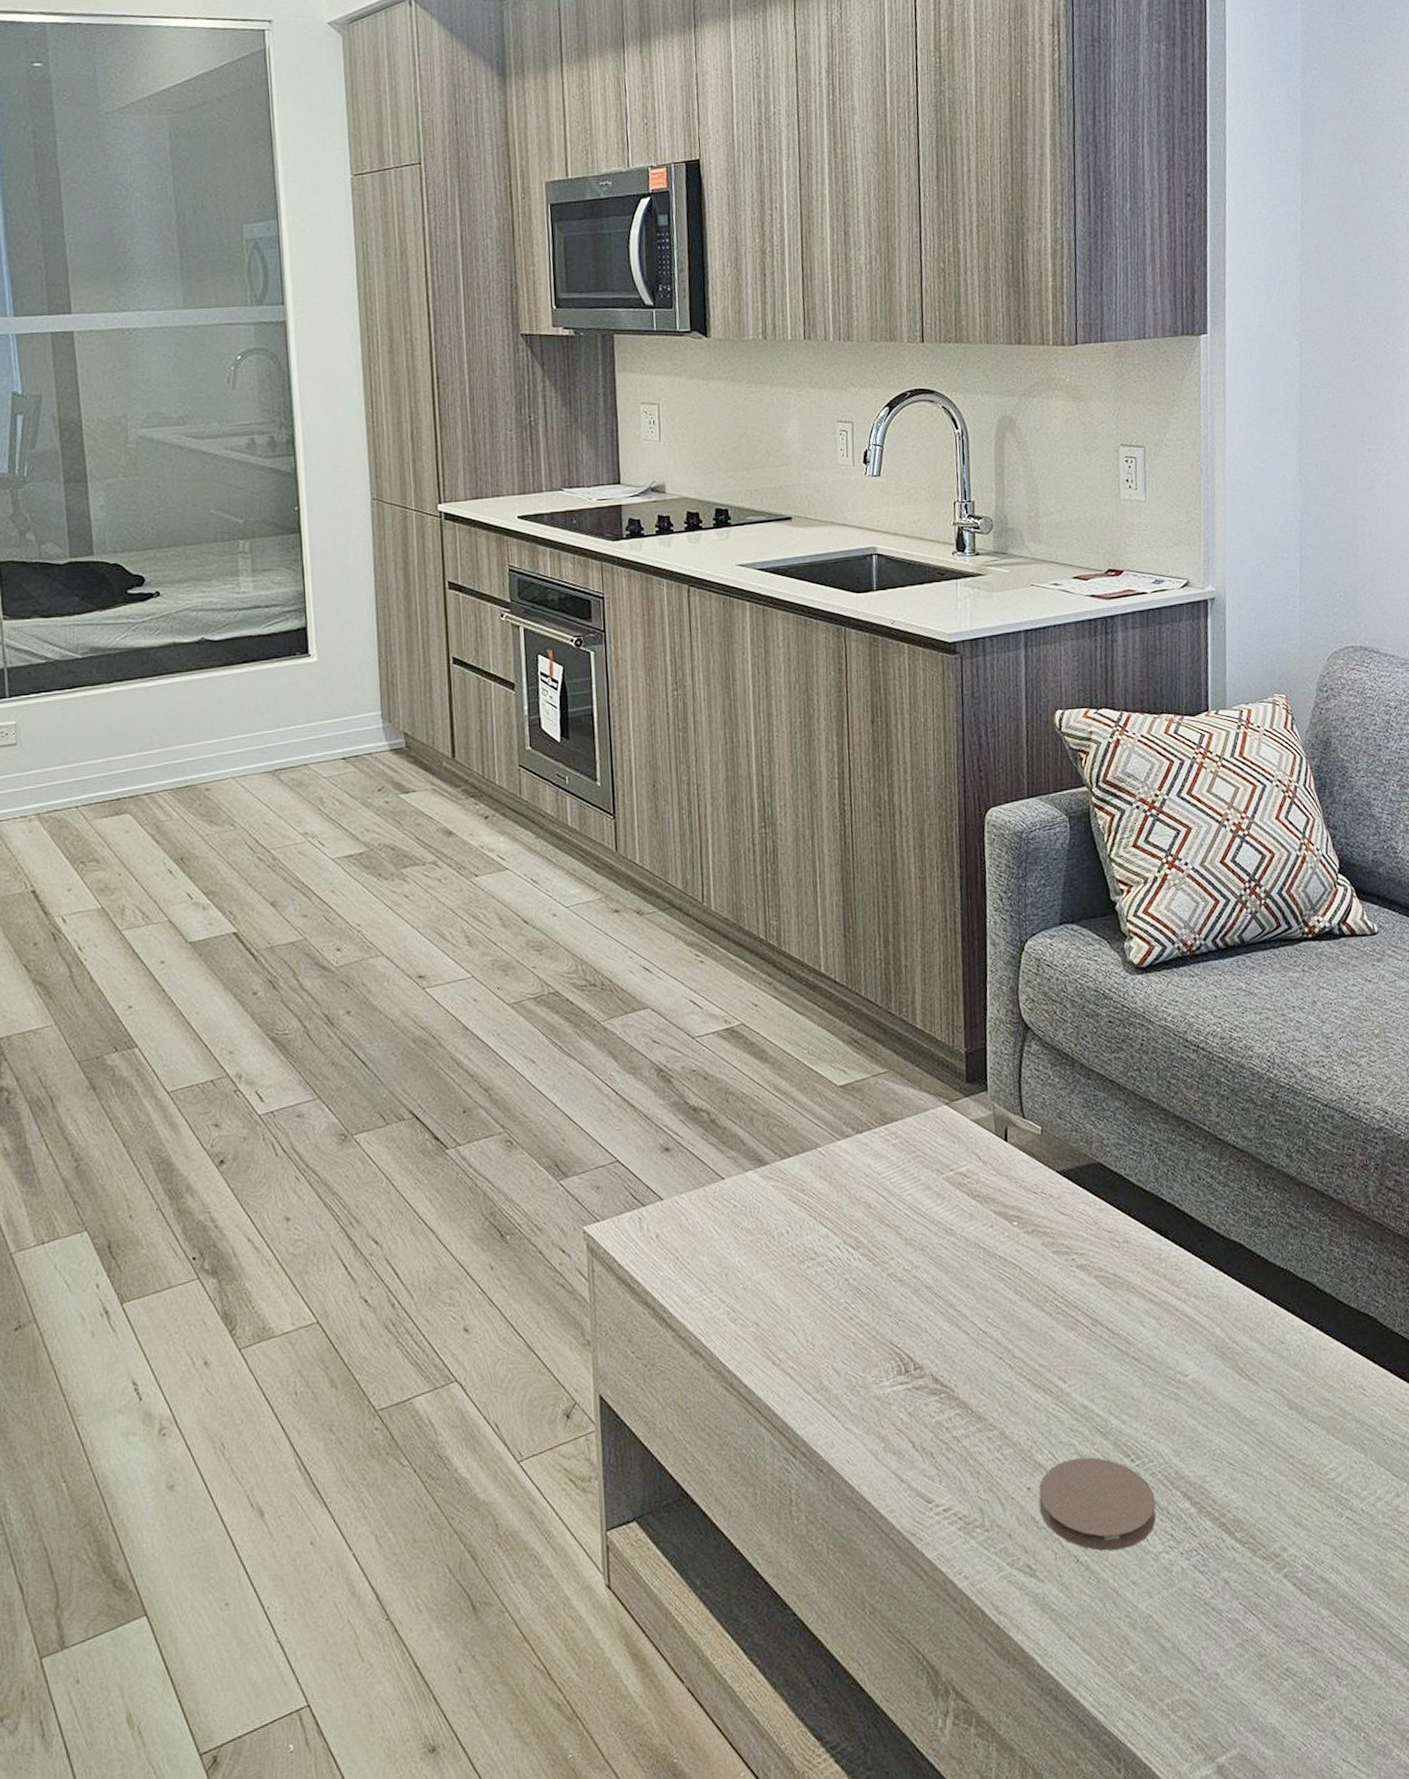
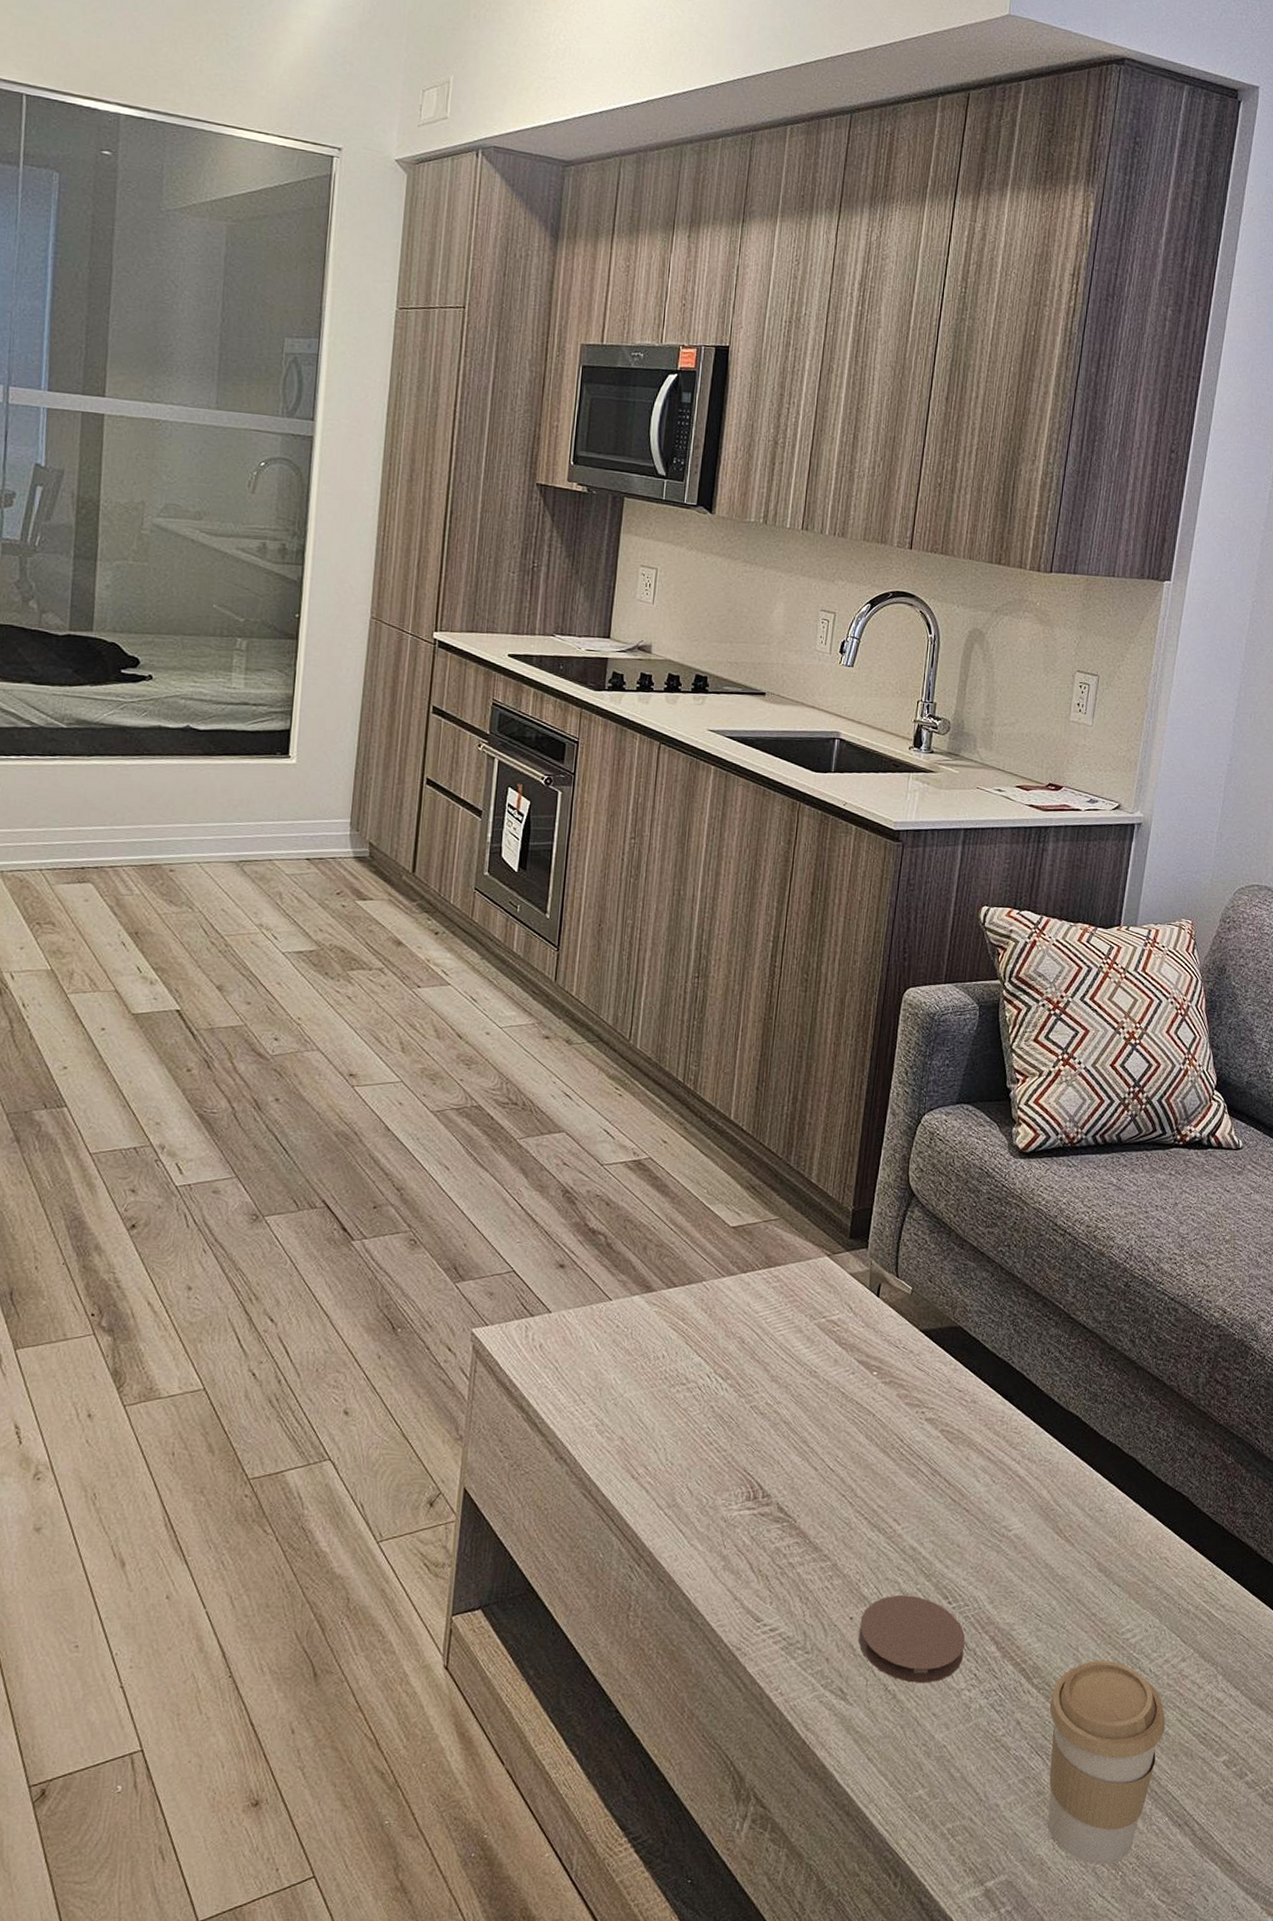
coffee cup: none [1257,1504,1389,1728] -> present [1047,1660,1166,1865]

